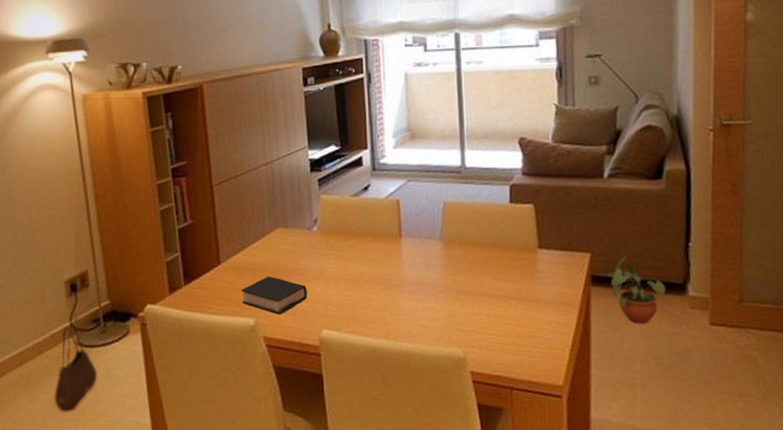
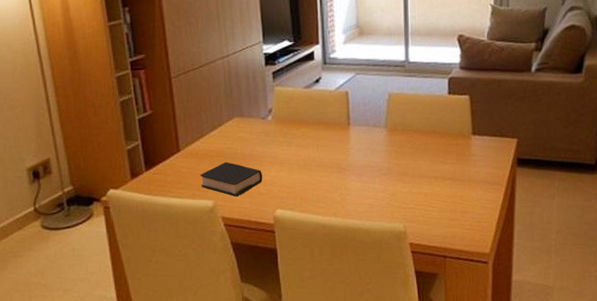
handbag: present [54,325,98,410] -> none [21,210,64,288]
potted plant: present [606,257,666,324] -> none [530,141,581,199]

